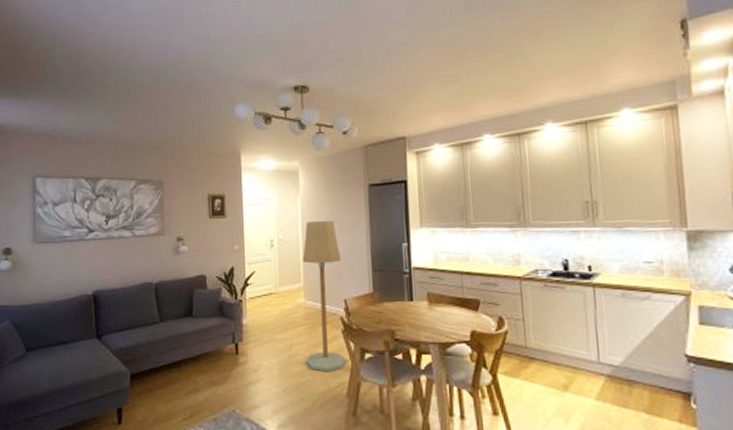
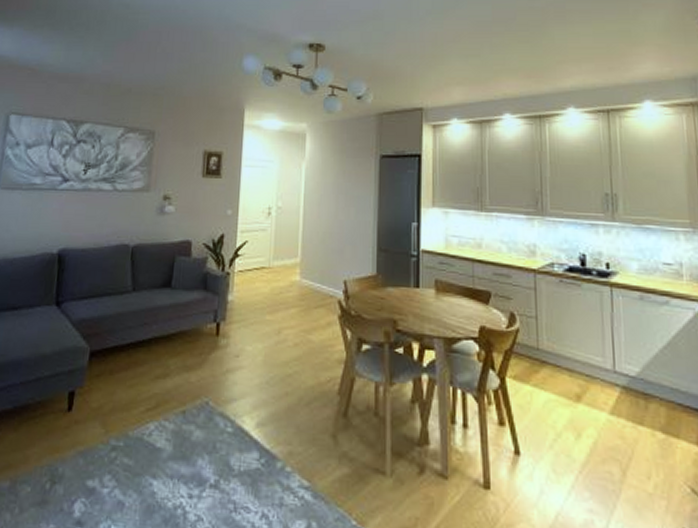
floor lamp: present [303,221,347,372] -> none [295,191,344,363]

